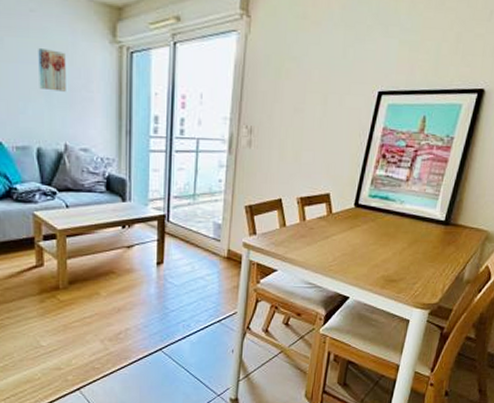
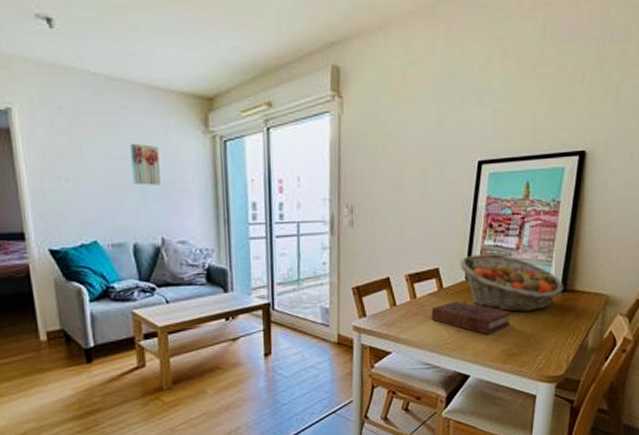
book: none [318,226,395,260] -> present [431,301,512,334]
fruit basket: none [350,183,448,242] -> present [460,254,564,312]

